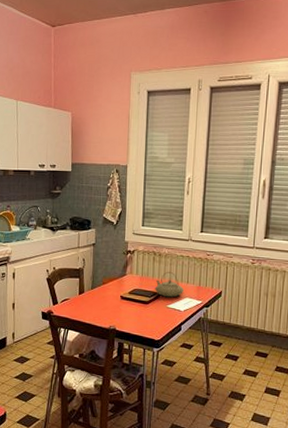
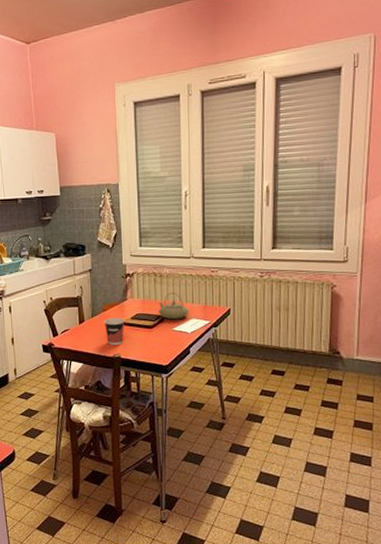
cup: none [102,291,123,317] -> present [103,317,125,345]

